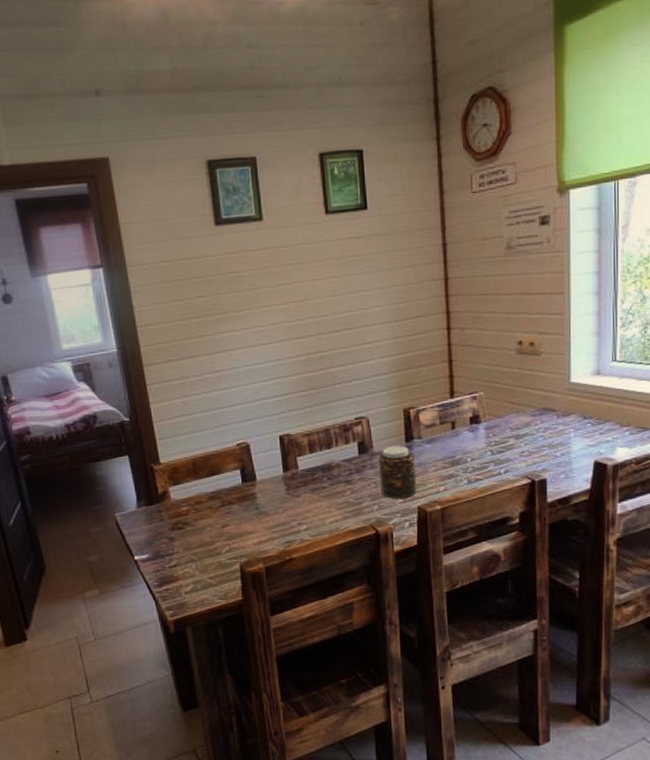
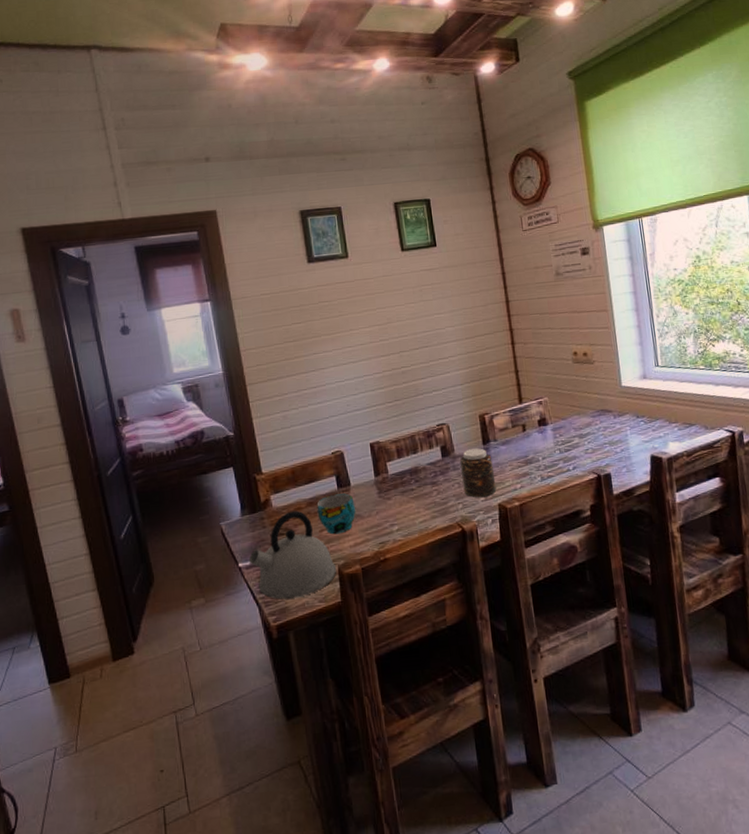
kettle: none [145,504,239,595] -> present [249,510,337,600]
cup: none [219,488,261,531] -> present [316,493,356,535]

